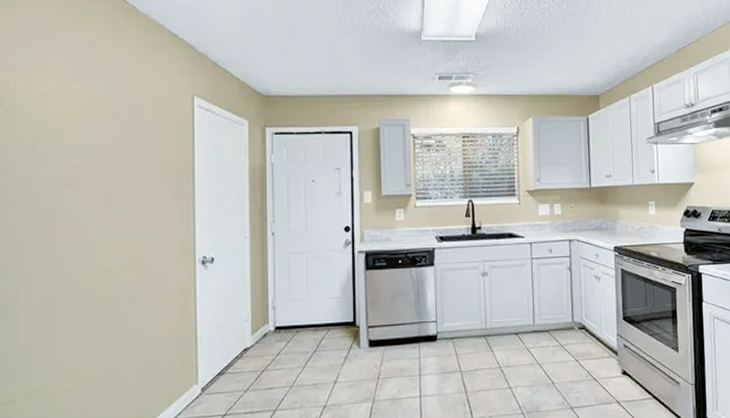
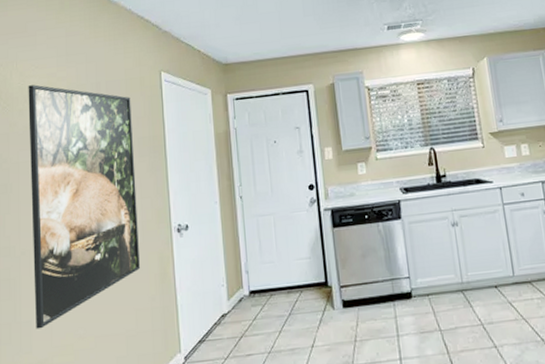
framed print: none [35,95,159,356] -> present [28,84,140,330]

